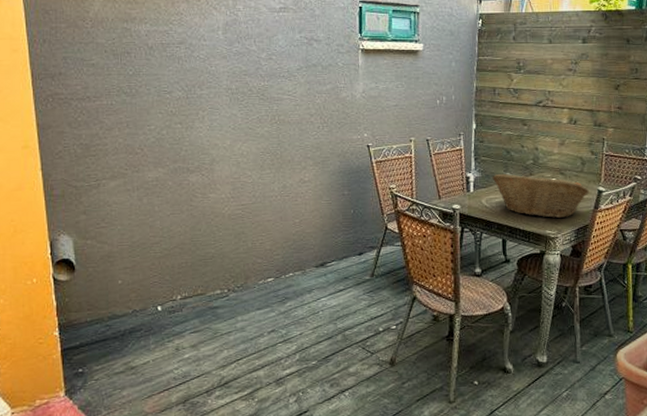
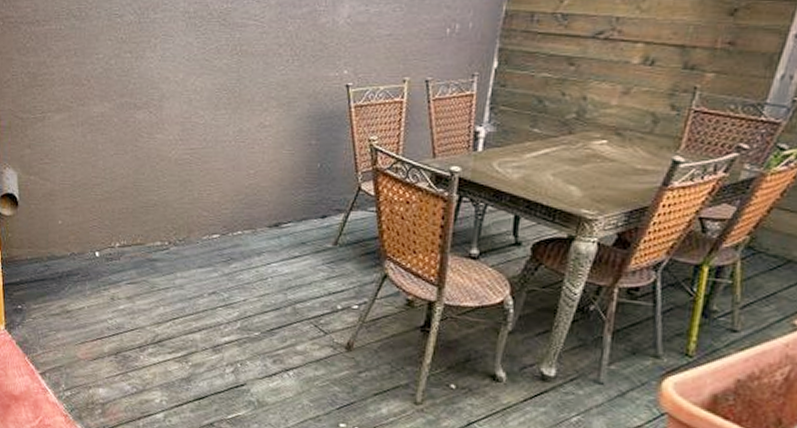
fruit basket: present [492,173,590,218] -> none [511,129,660,194]

